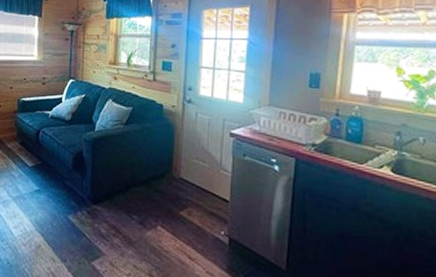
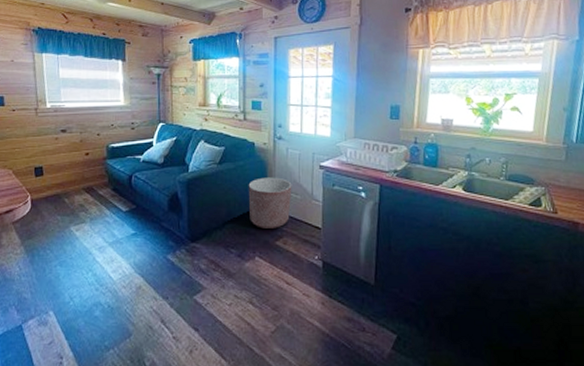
planter: none [153,141,200,197] -> present [248,177,292,229]

